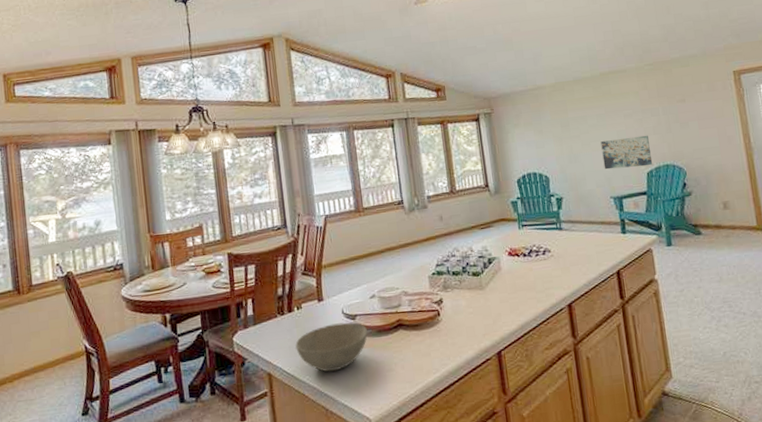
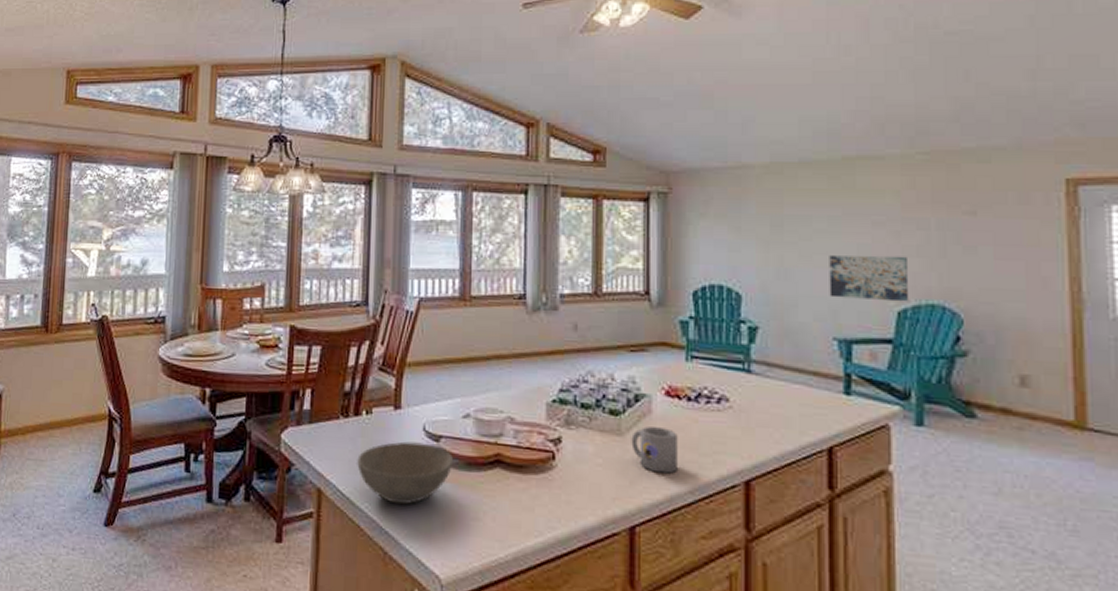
mug: none [490,278,524,311] -> present [631,426,678,474]

